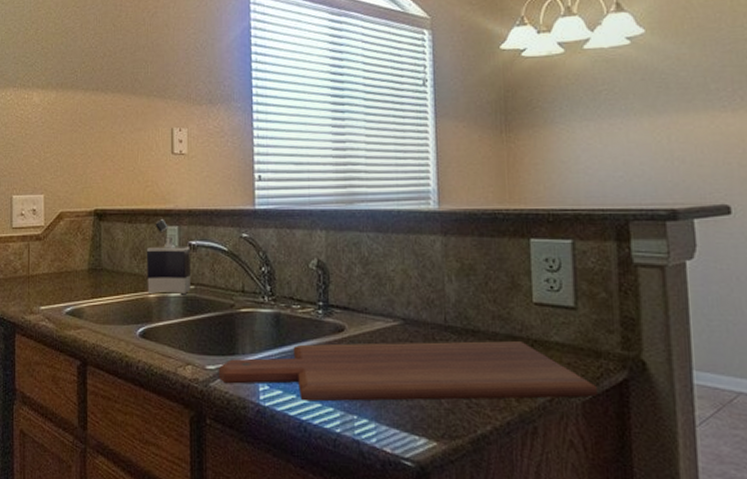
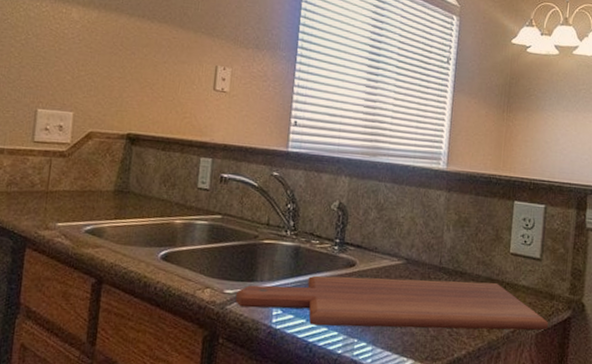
perfume bottle: present [146,219,191,294] -> none [174,150,222,222]

